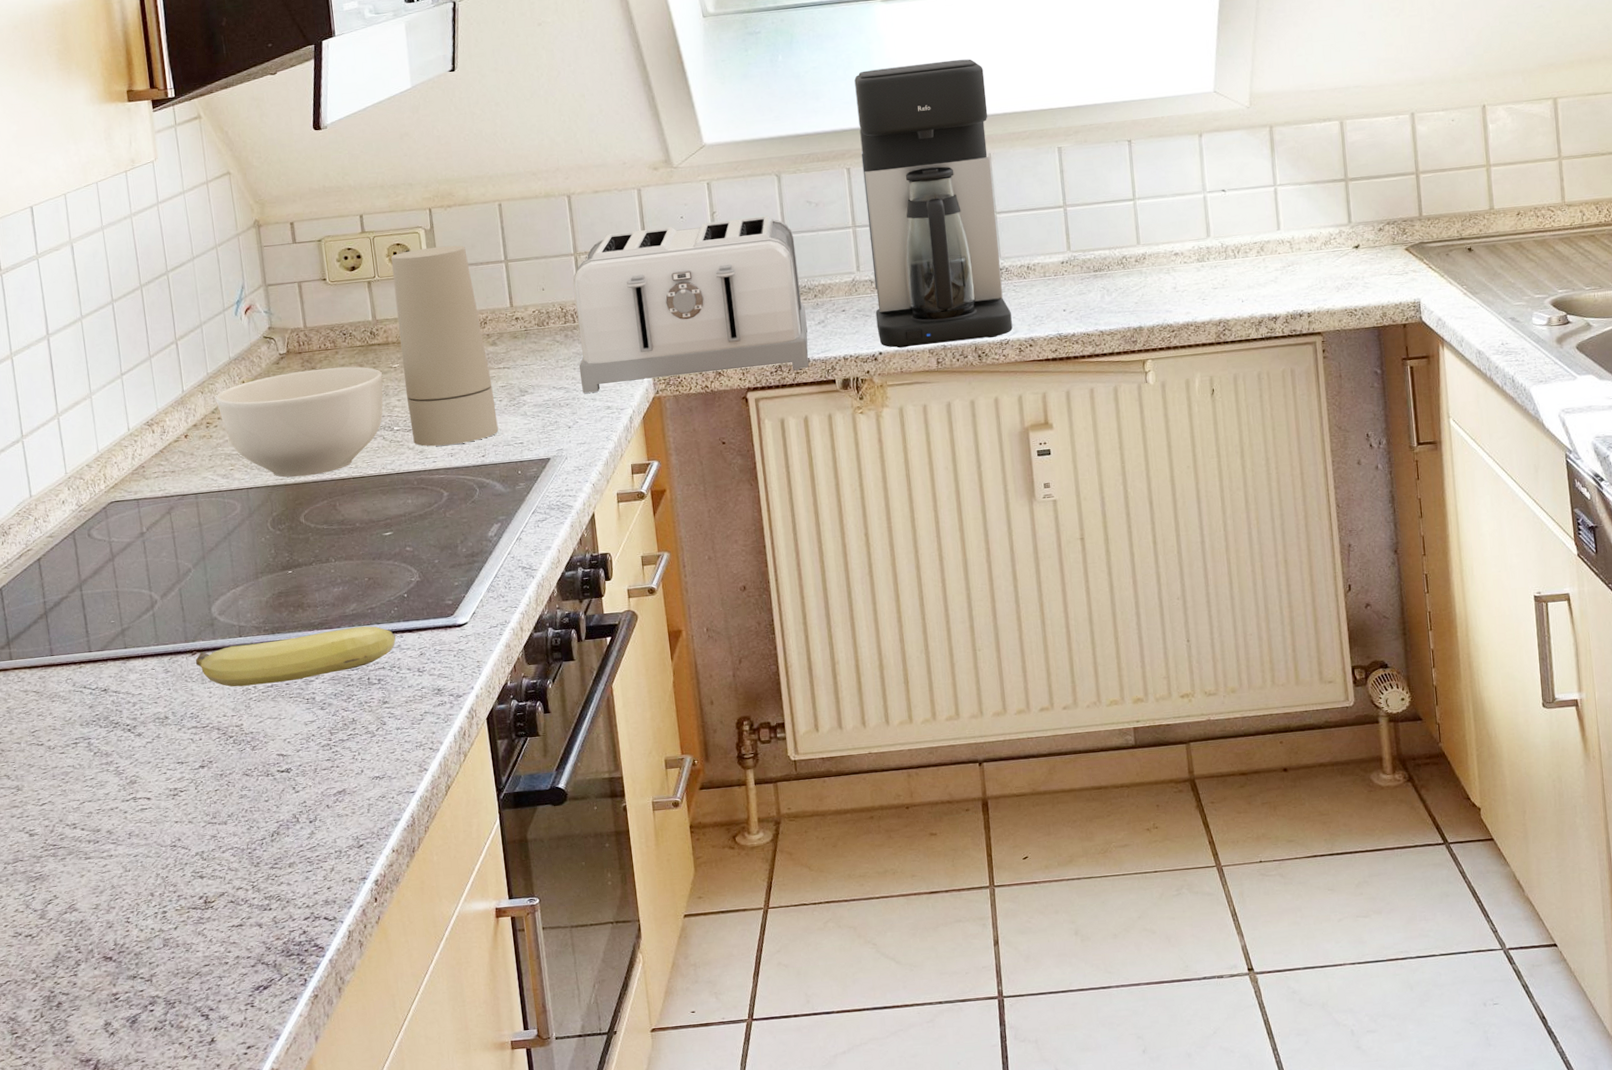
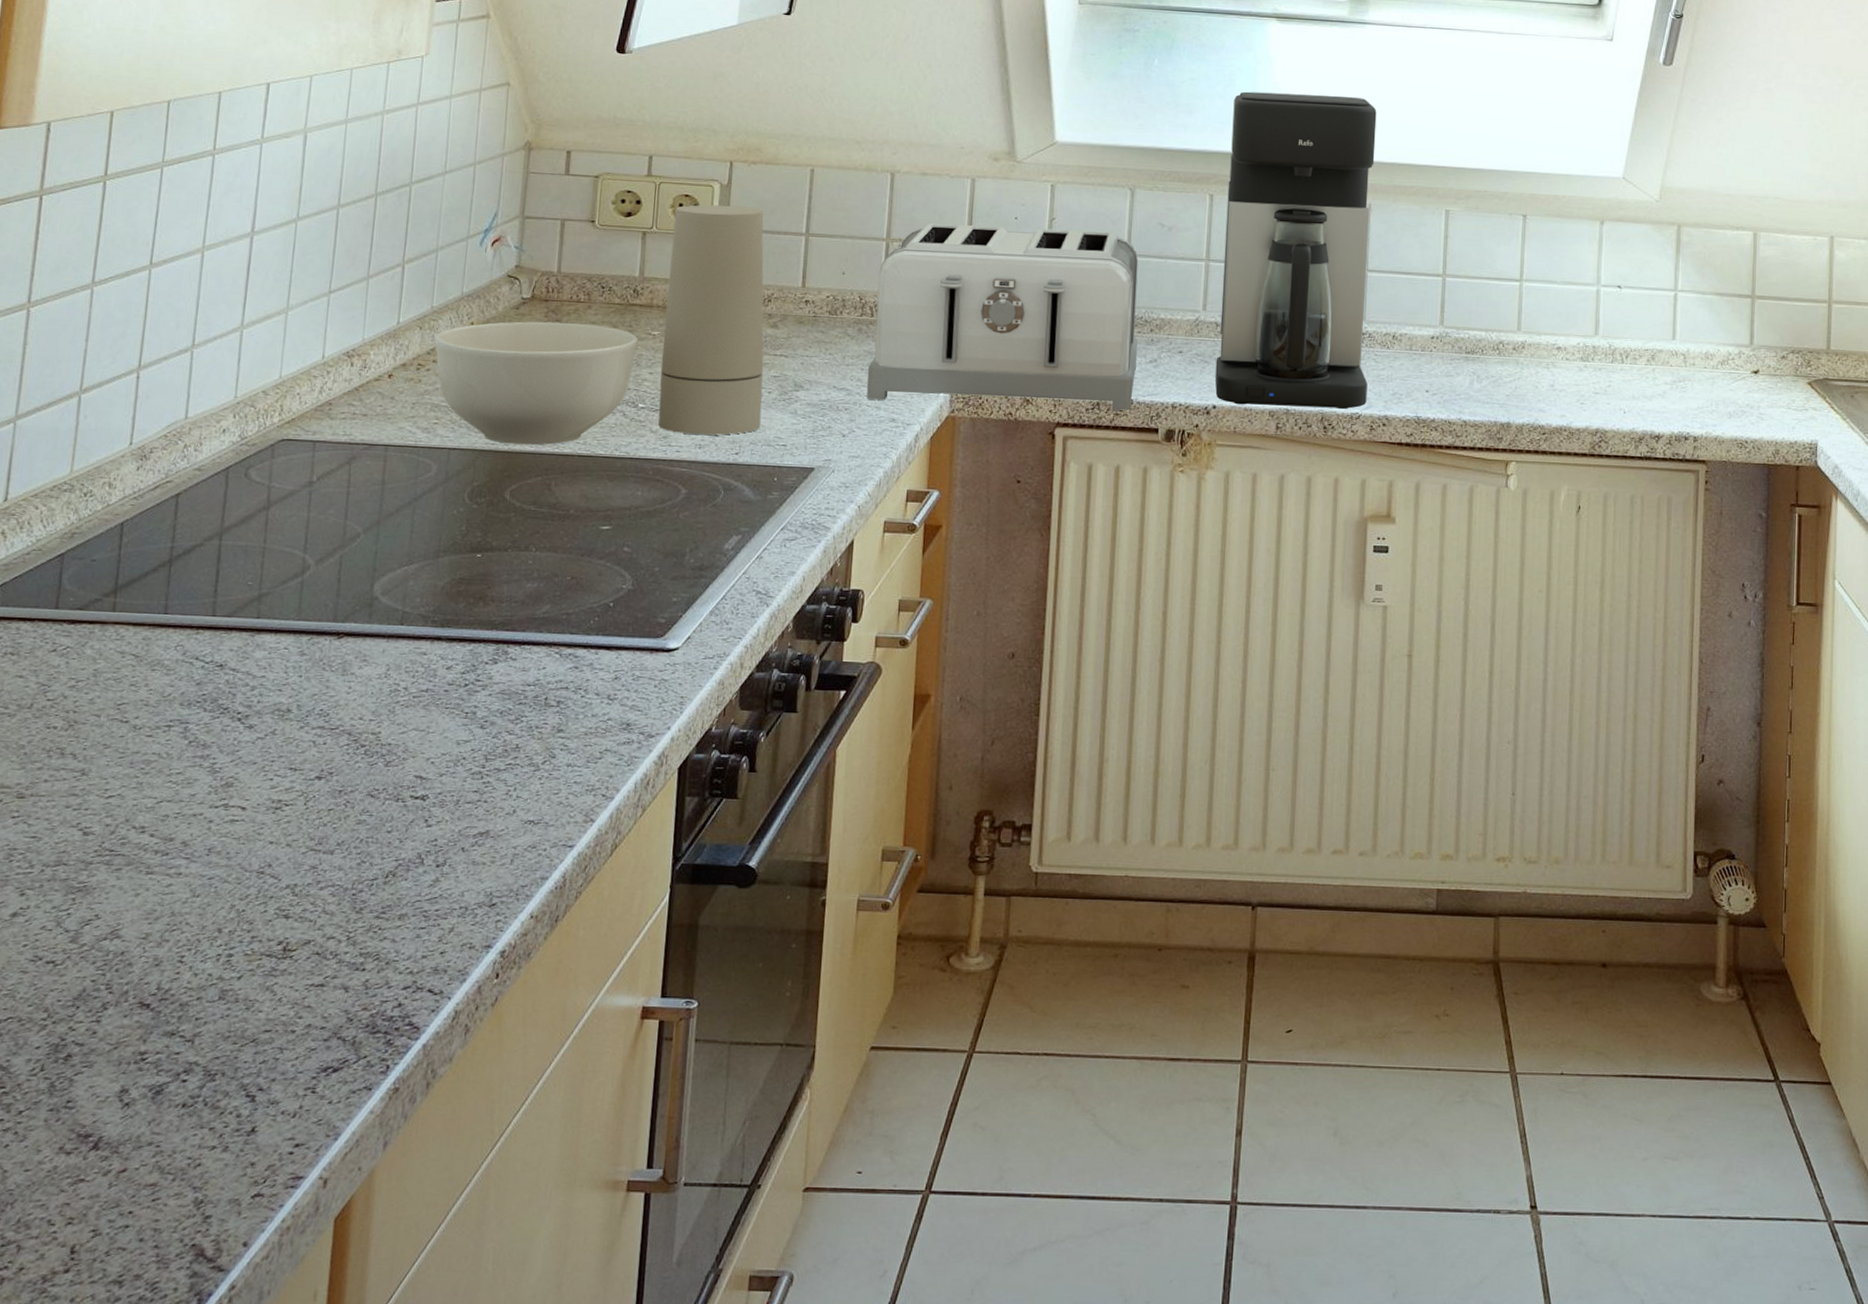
fruit: present [196,626,396,687] -> none [340,633,590,688]

